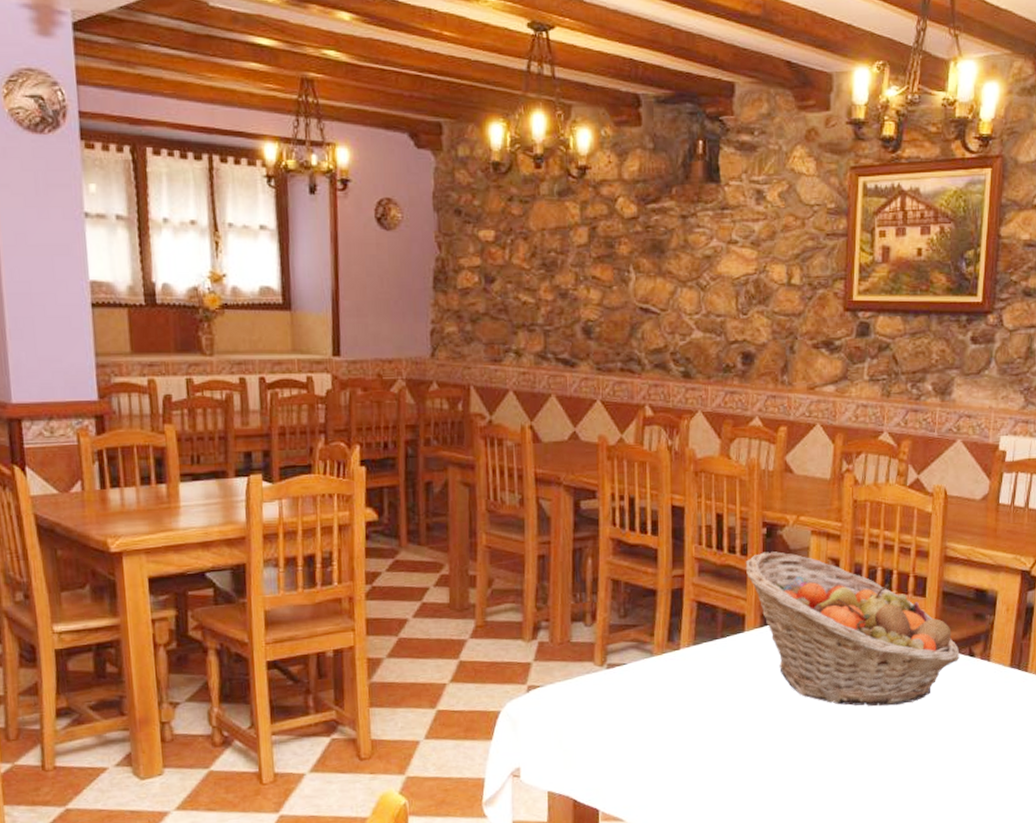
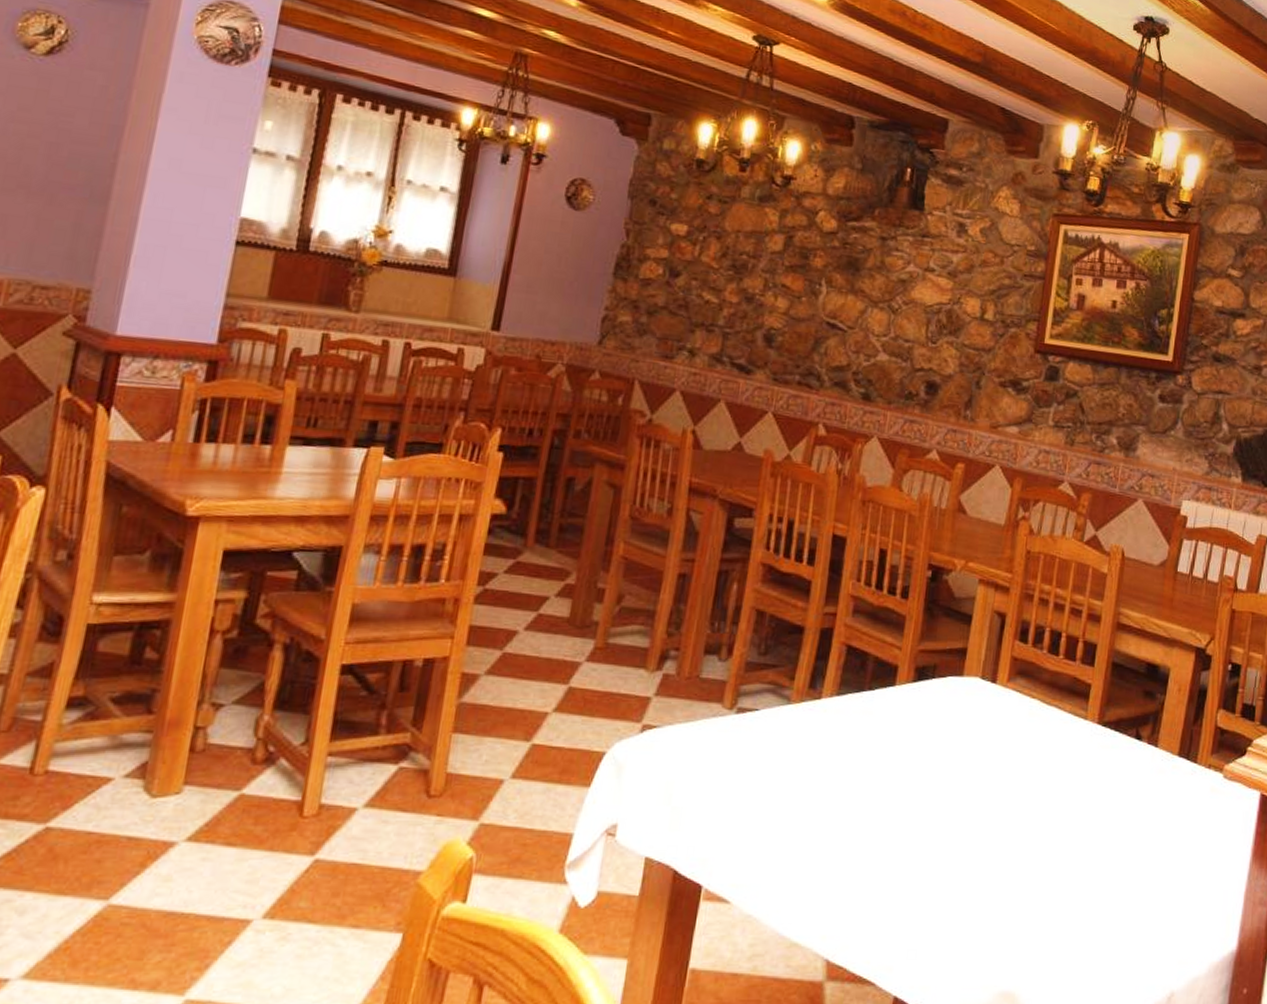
fruit basket: present [745,551,960,707] -> none [904,597,1126,789]

